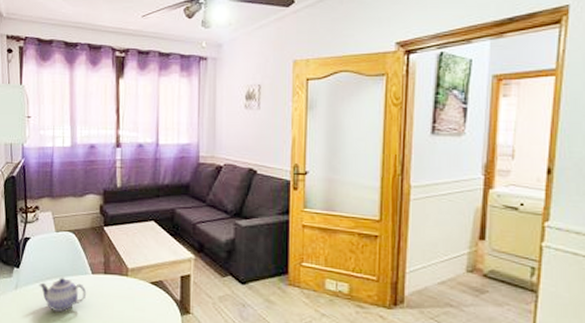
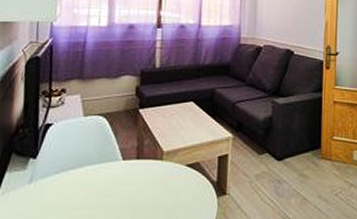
teapot: present [39,277,87,313] -> none [59,165,116,206]

